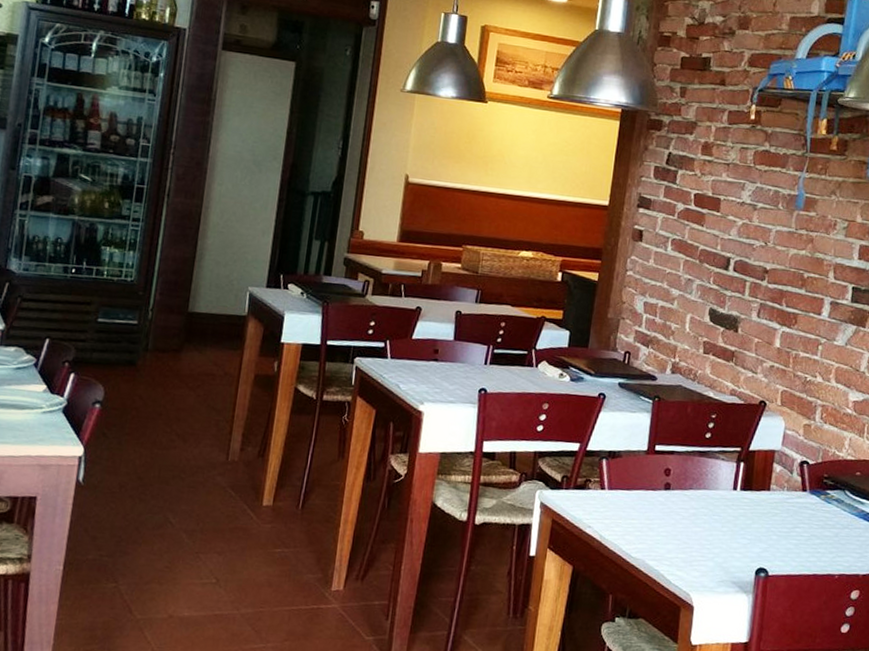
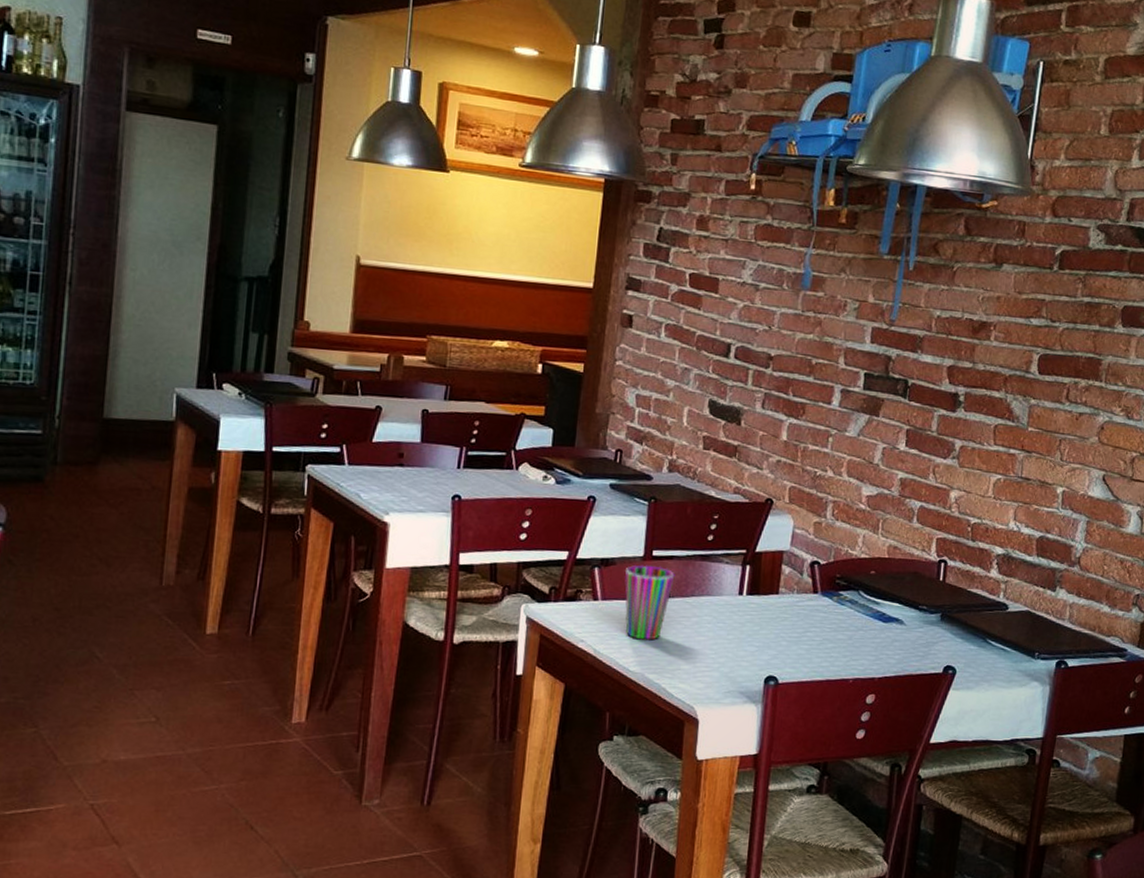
cup: none [628,457,675,529] -> present [625,564,675,640]

